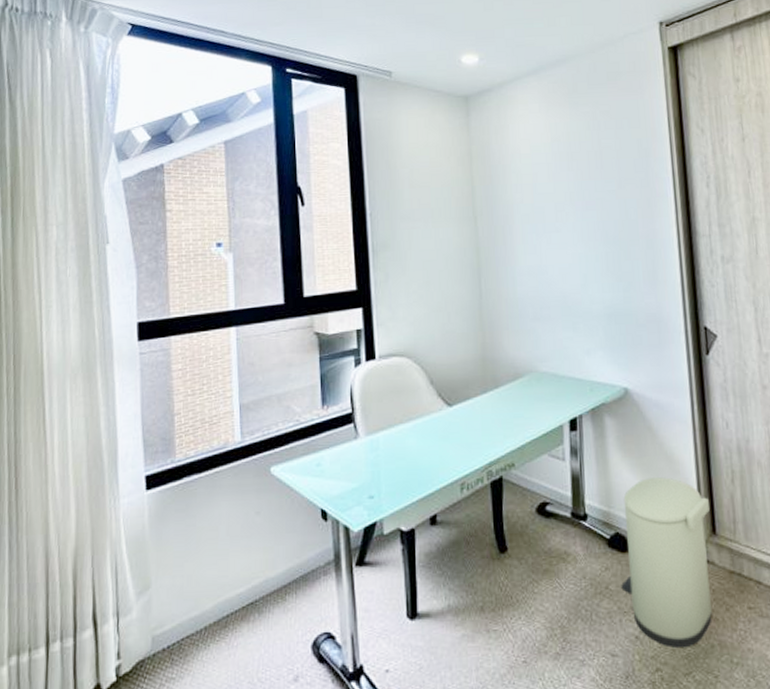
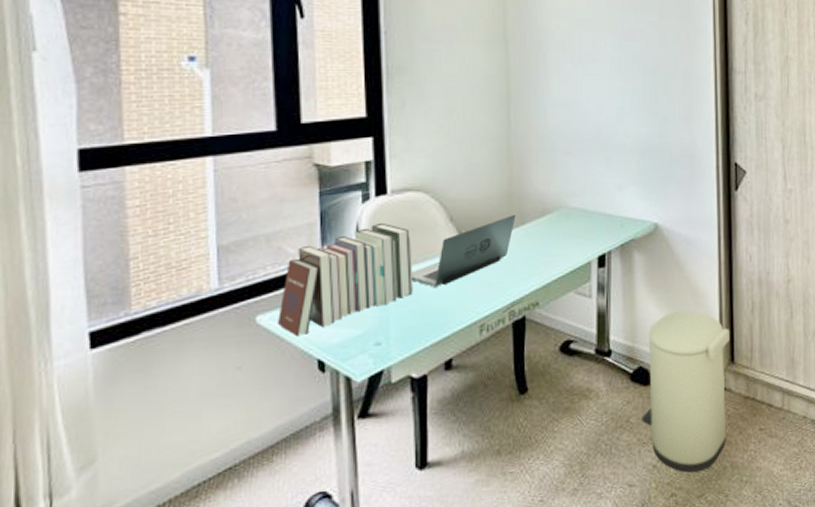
books: none [288,385,400,487] -> present [278,222,413,337]
laptop: none [399,379,490,446] -> present [412,215,516,287]

